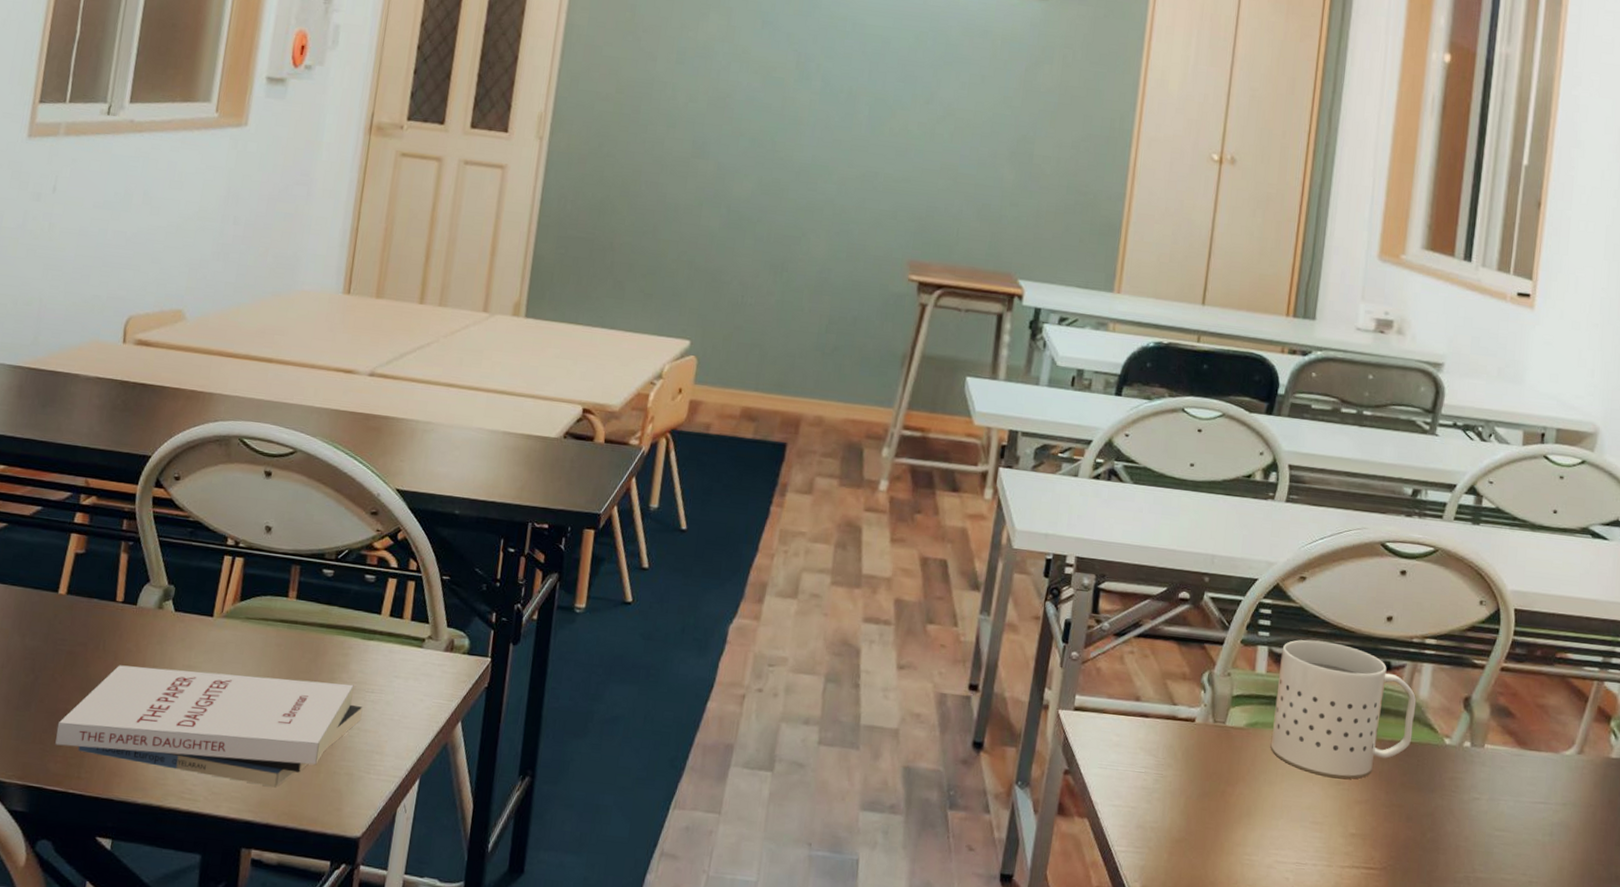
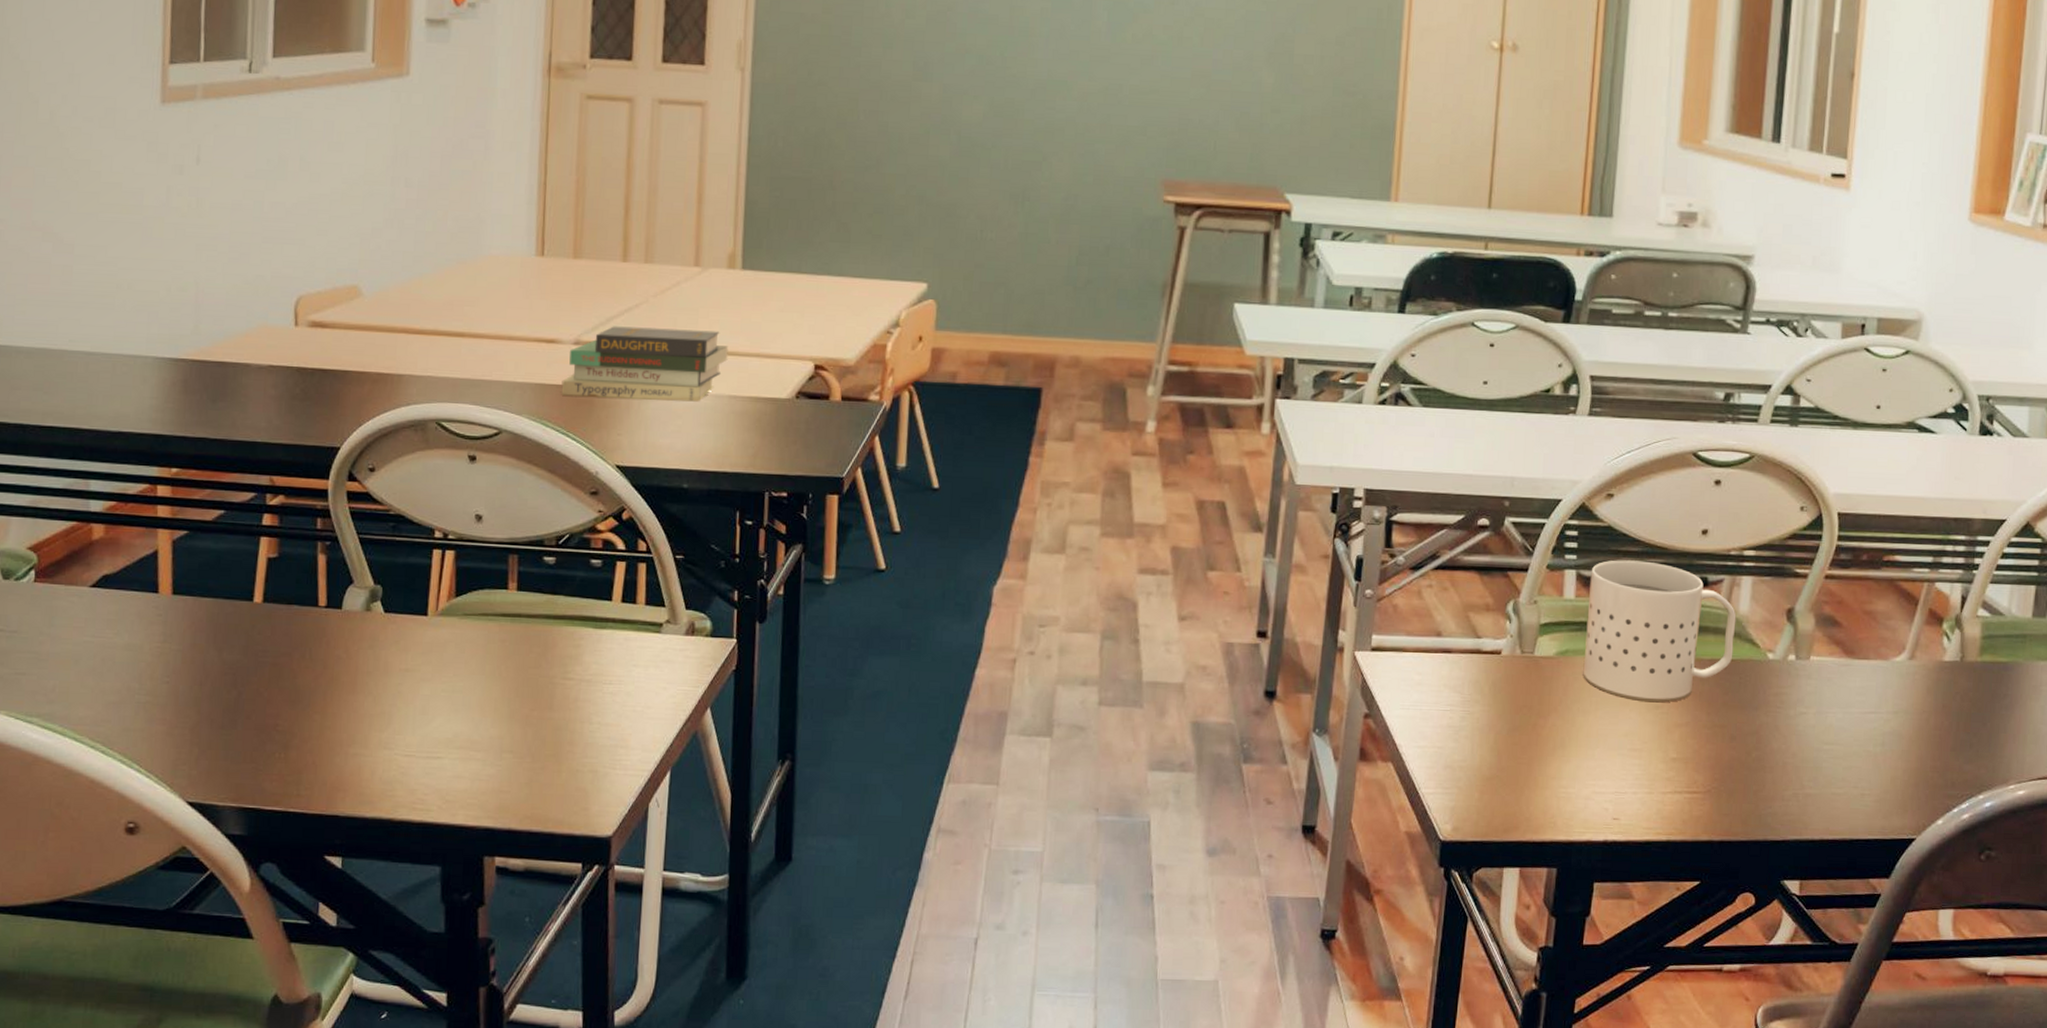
books: present [55,665,363,788] -> none [268,673,602,791]
books: none [353,361,507,436] -> present [561,326,729,402]

